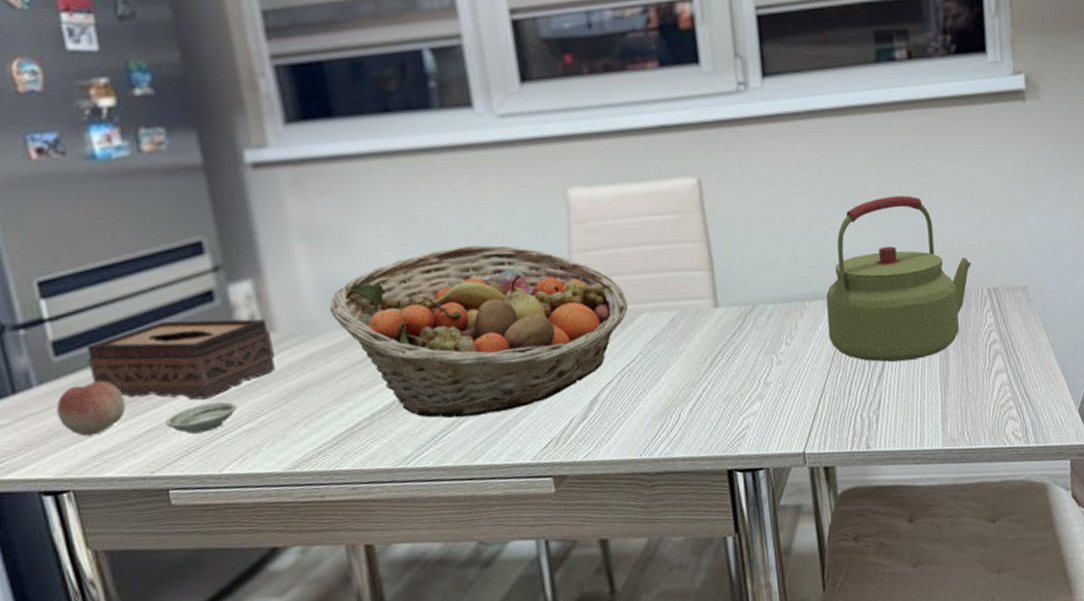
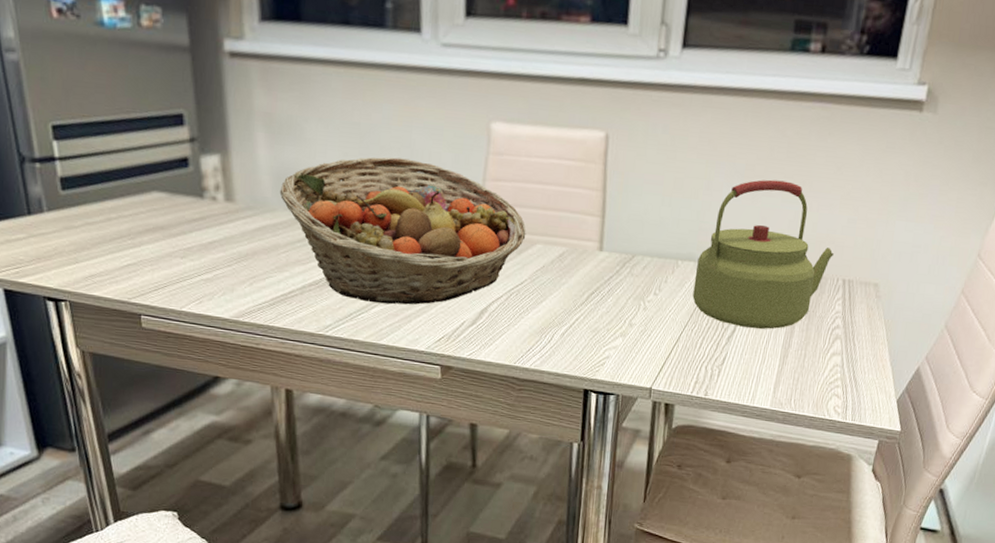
fruit: present [57,381,126,437] -> none [61,217,113,260]
tissue box: present [86,318,276,400] -> none [86,176,233,248]
saucer: present [166,401,237,434] -> none [143,251,199,275]

